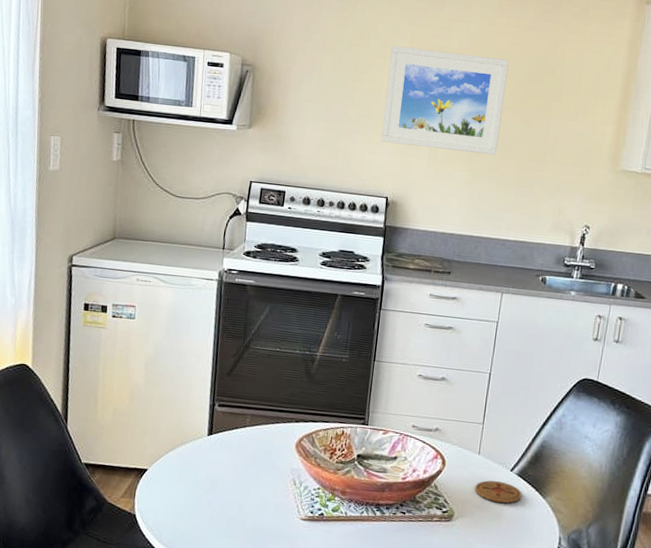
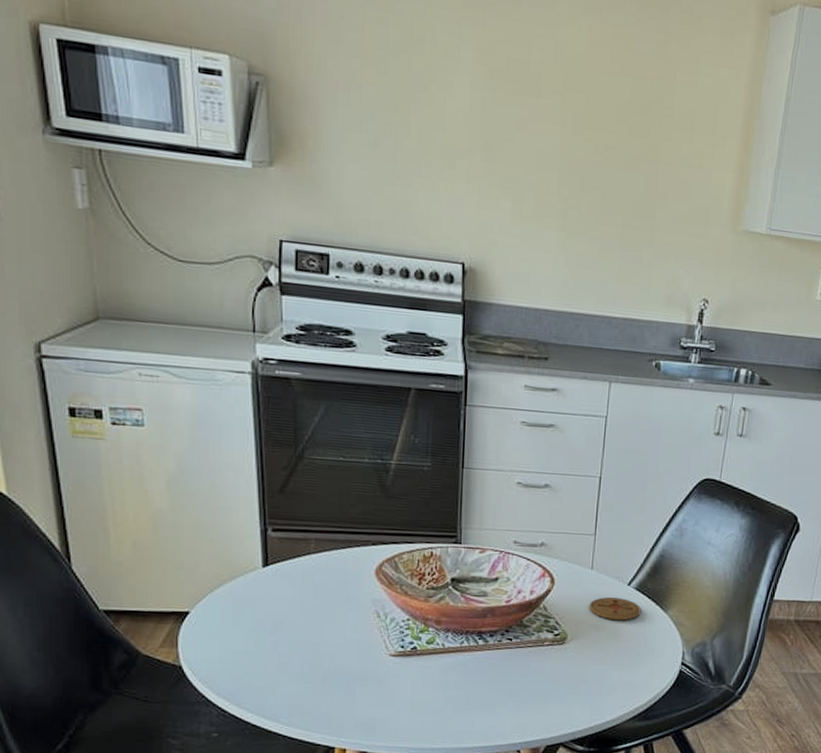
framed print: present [381,46,509,156] -> none [450,55,606,210]

